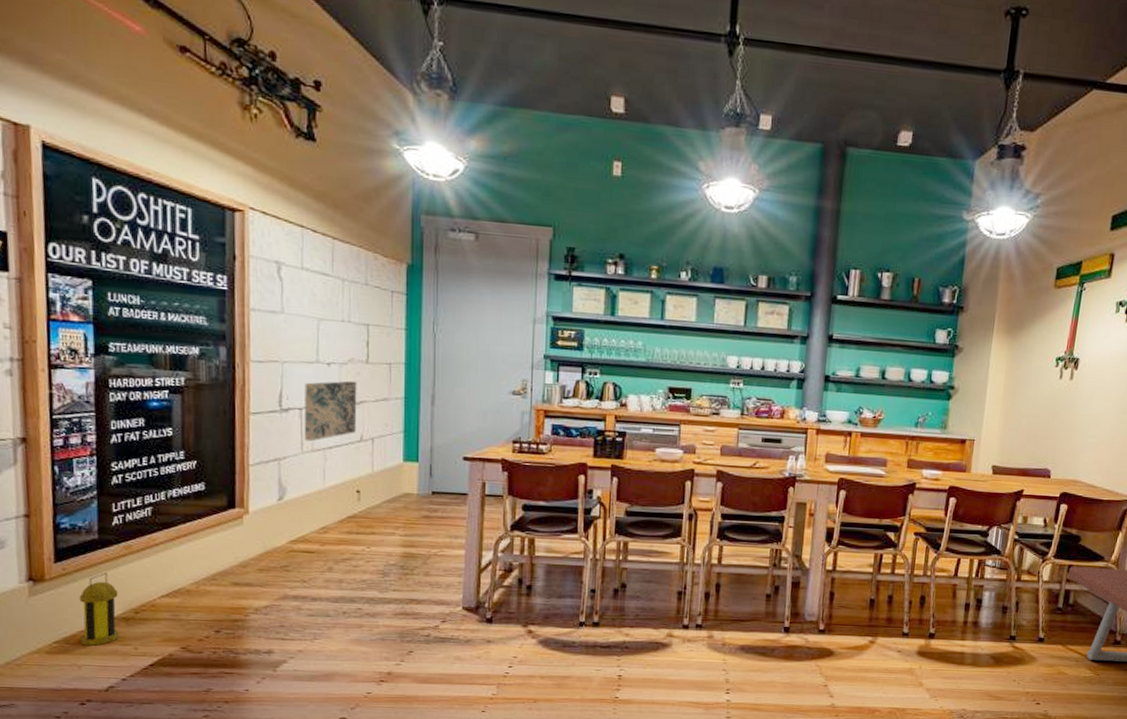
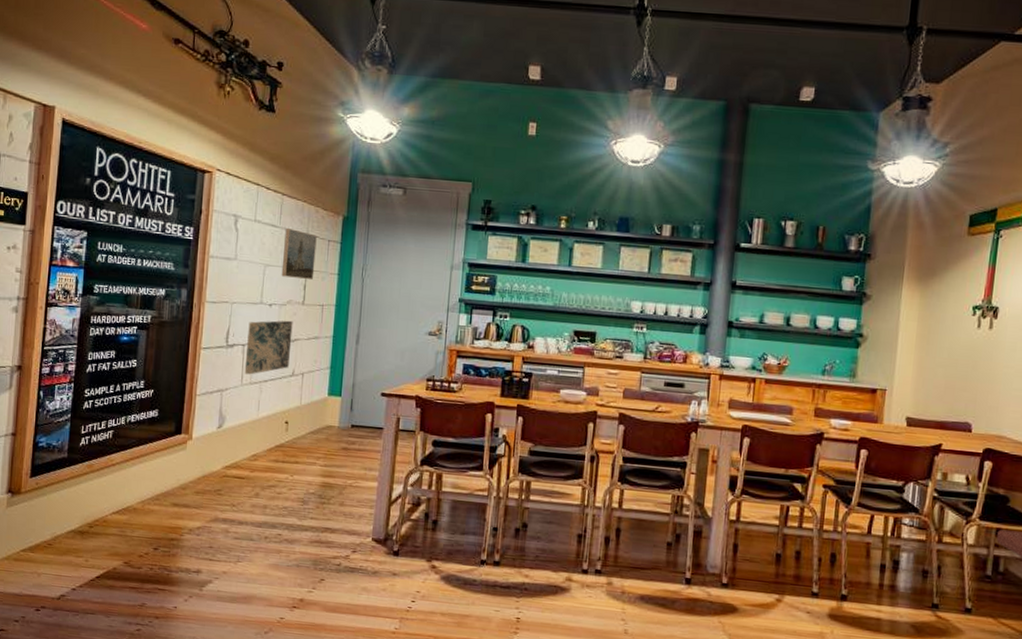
lantern: present [79,573,119,646] -> none [42,489,78,556]
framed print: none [338,277,378,336] -> present [281,228,317,280]

